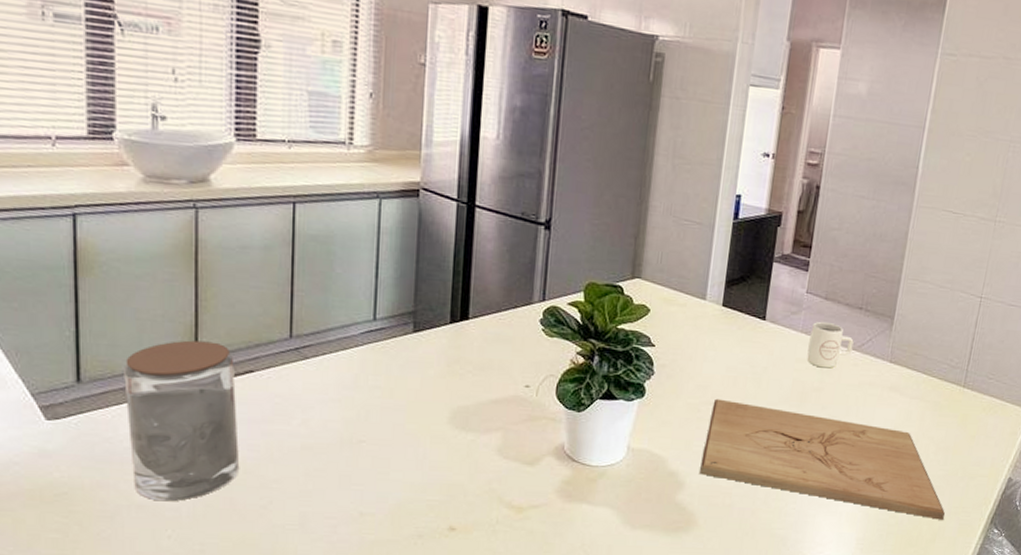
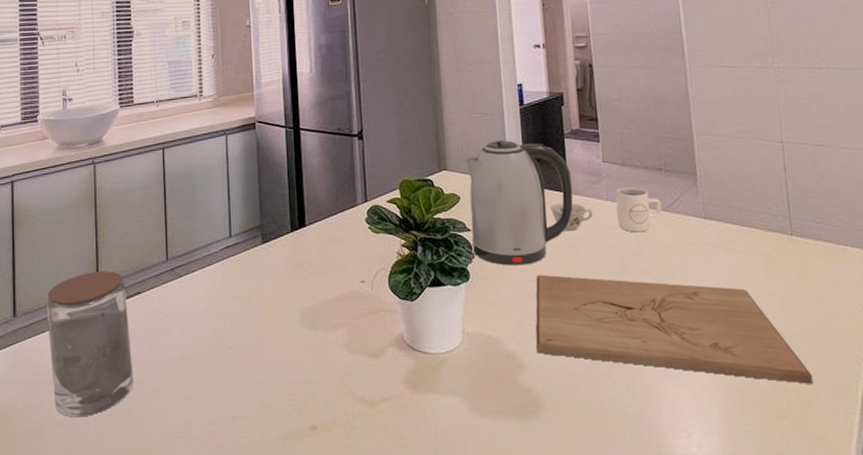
kettle: none [654,253,773,388] -> present [466,140,574,266]
teacup: none [742,329,785,359] -> present [549,202,593,231]

